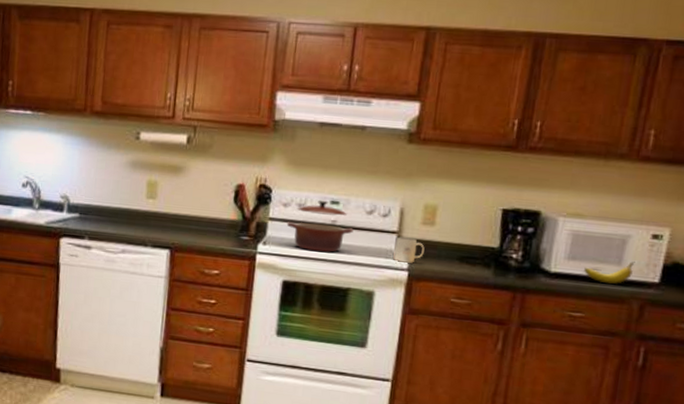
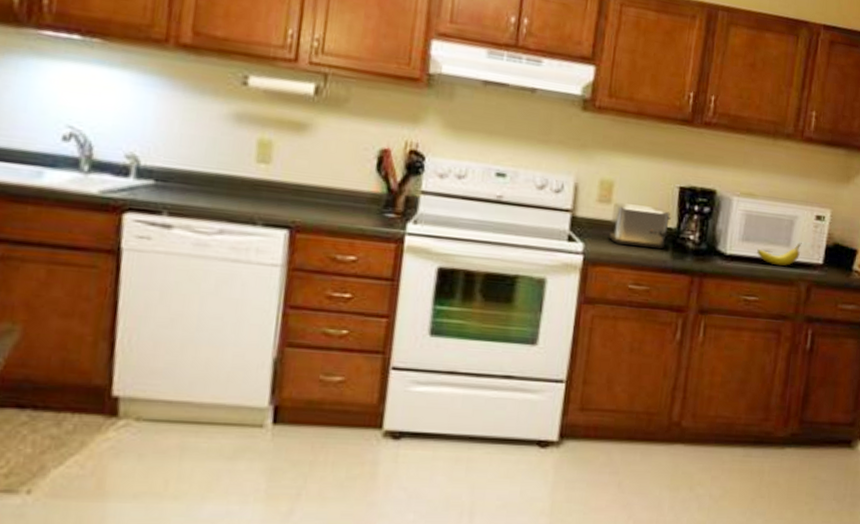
saucepan: present [286,201,354,252] -> none [443,172,522,233]
mug: present [393,236,425,263] -> none [567,215,601,246]
toaster: none [432,224,494,267] -> present [609,202,671,250]

